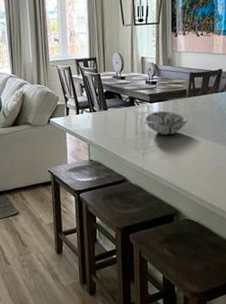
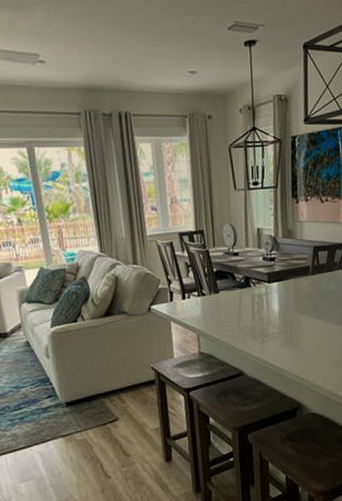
decorative bowl: present [144,111,188,136] -> none [261,292,312,321]

